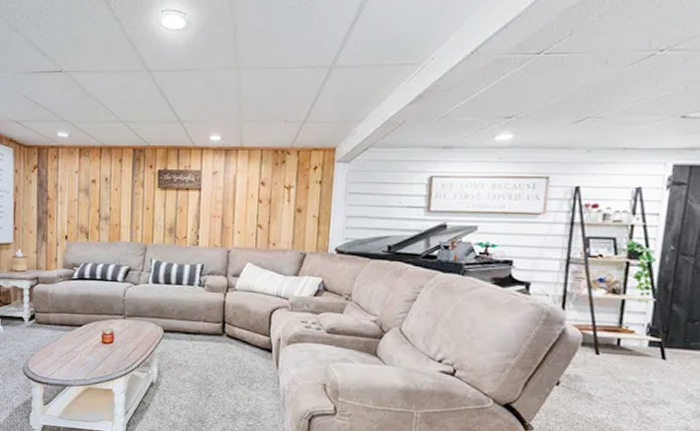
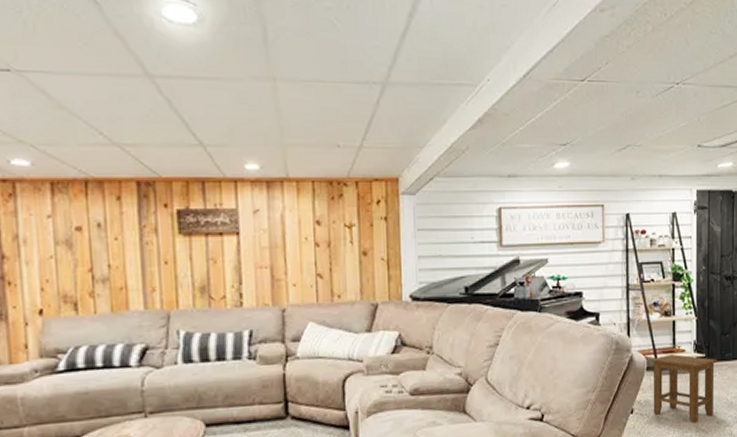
stool: none [584,333,678,409] -> present [650,354,717,423]

